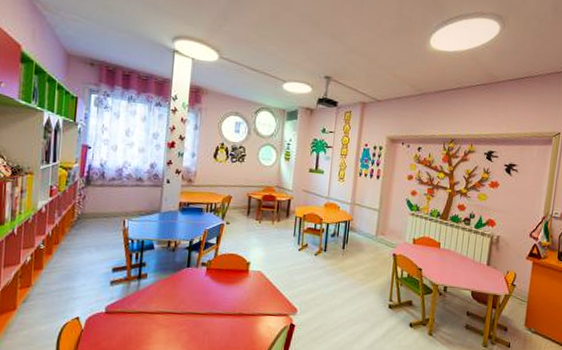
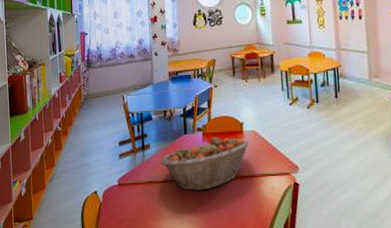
fruit basket: none [156,272,253,325] -> present [160,136,249,190]

